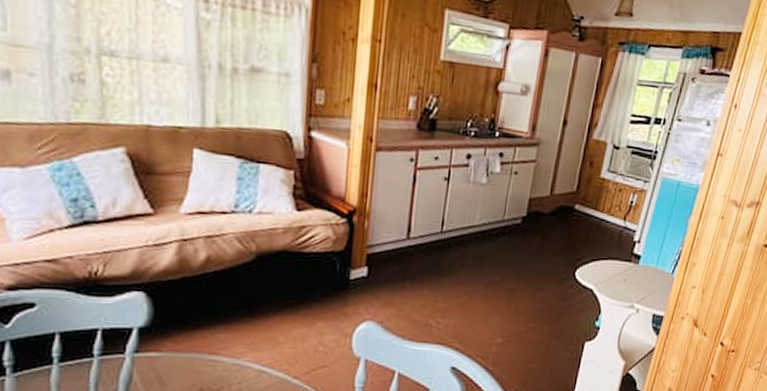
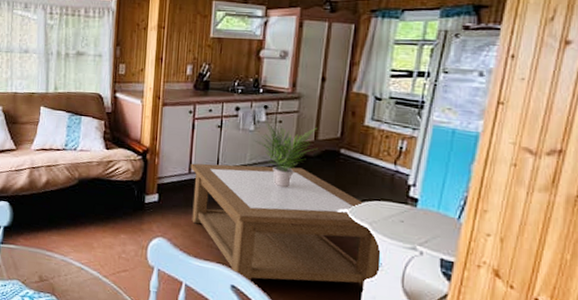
coffee table: none [408,225,603,360] -> present [190,163,382,290]
potted plant: none [486,170,554,251] -> present [254,119,318,188]

